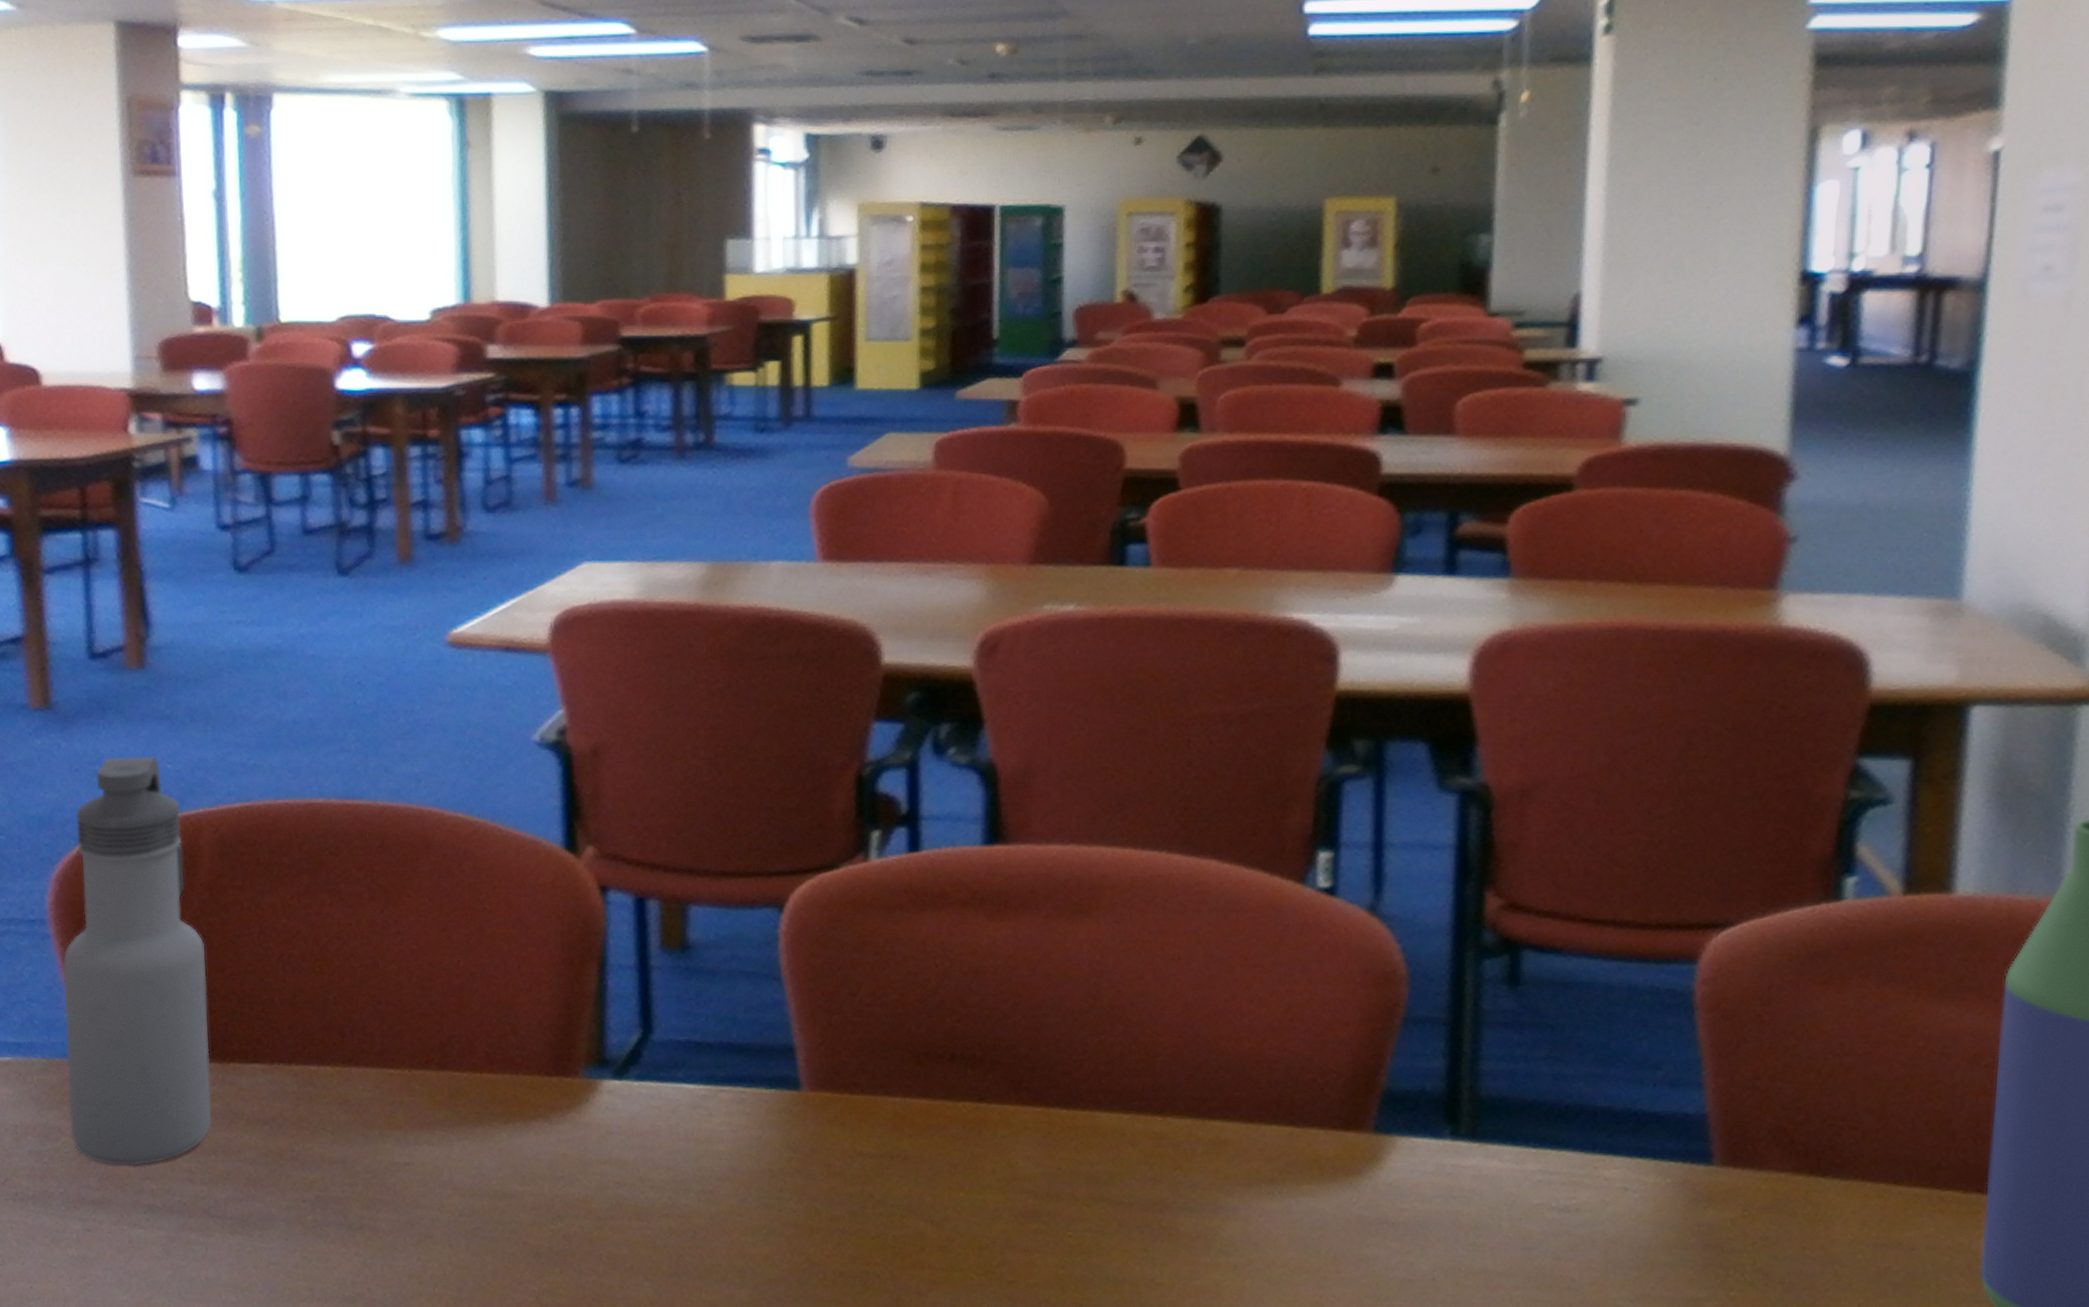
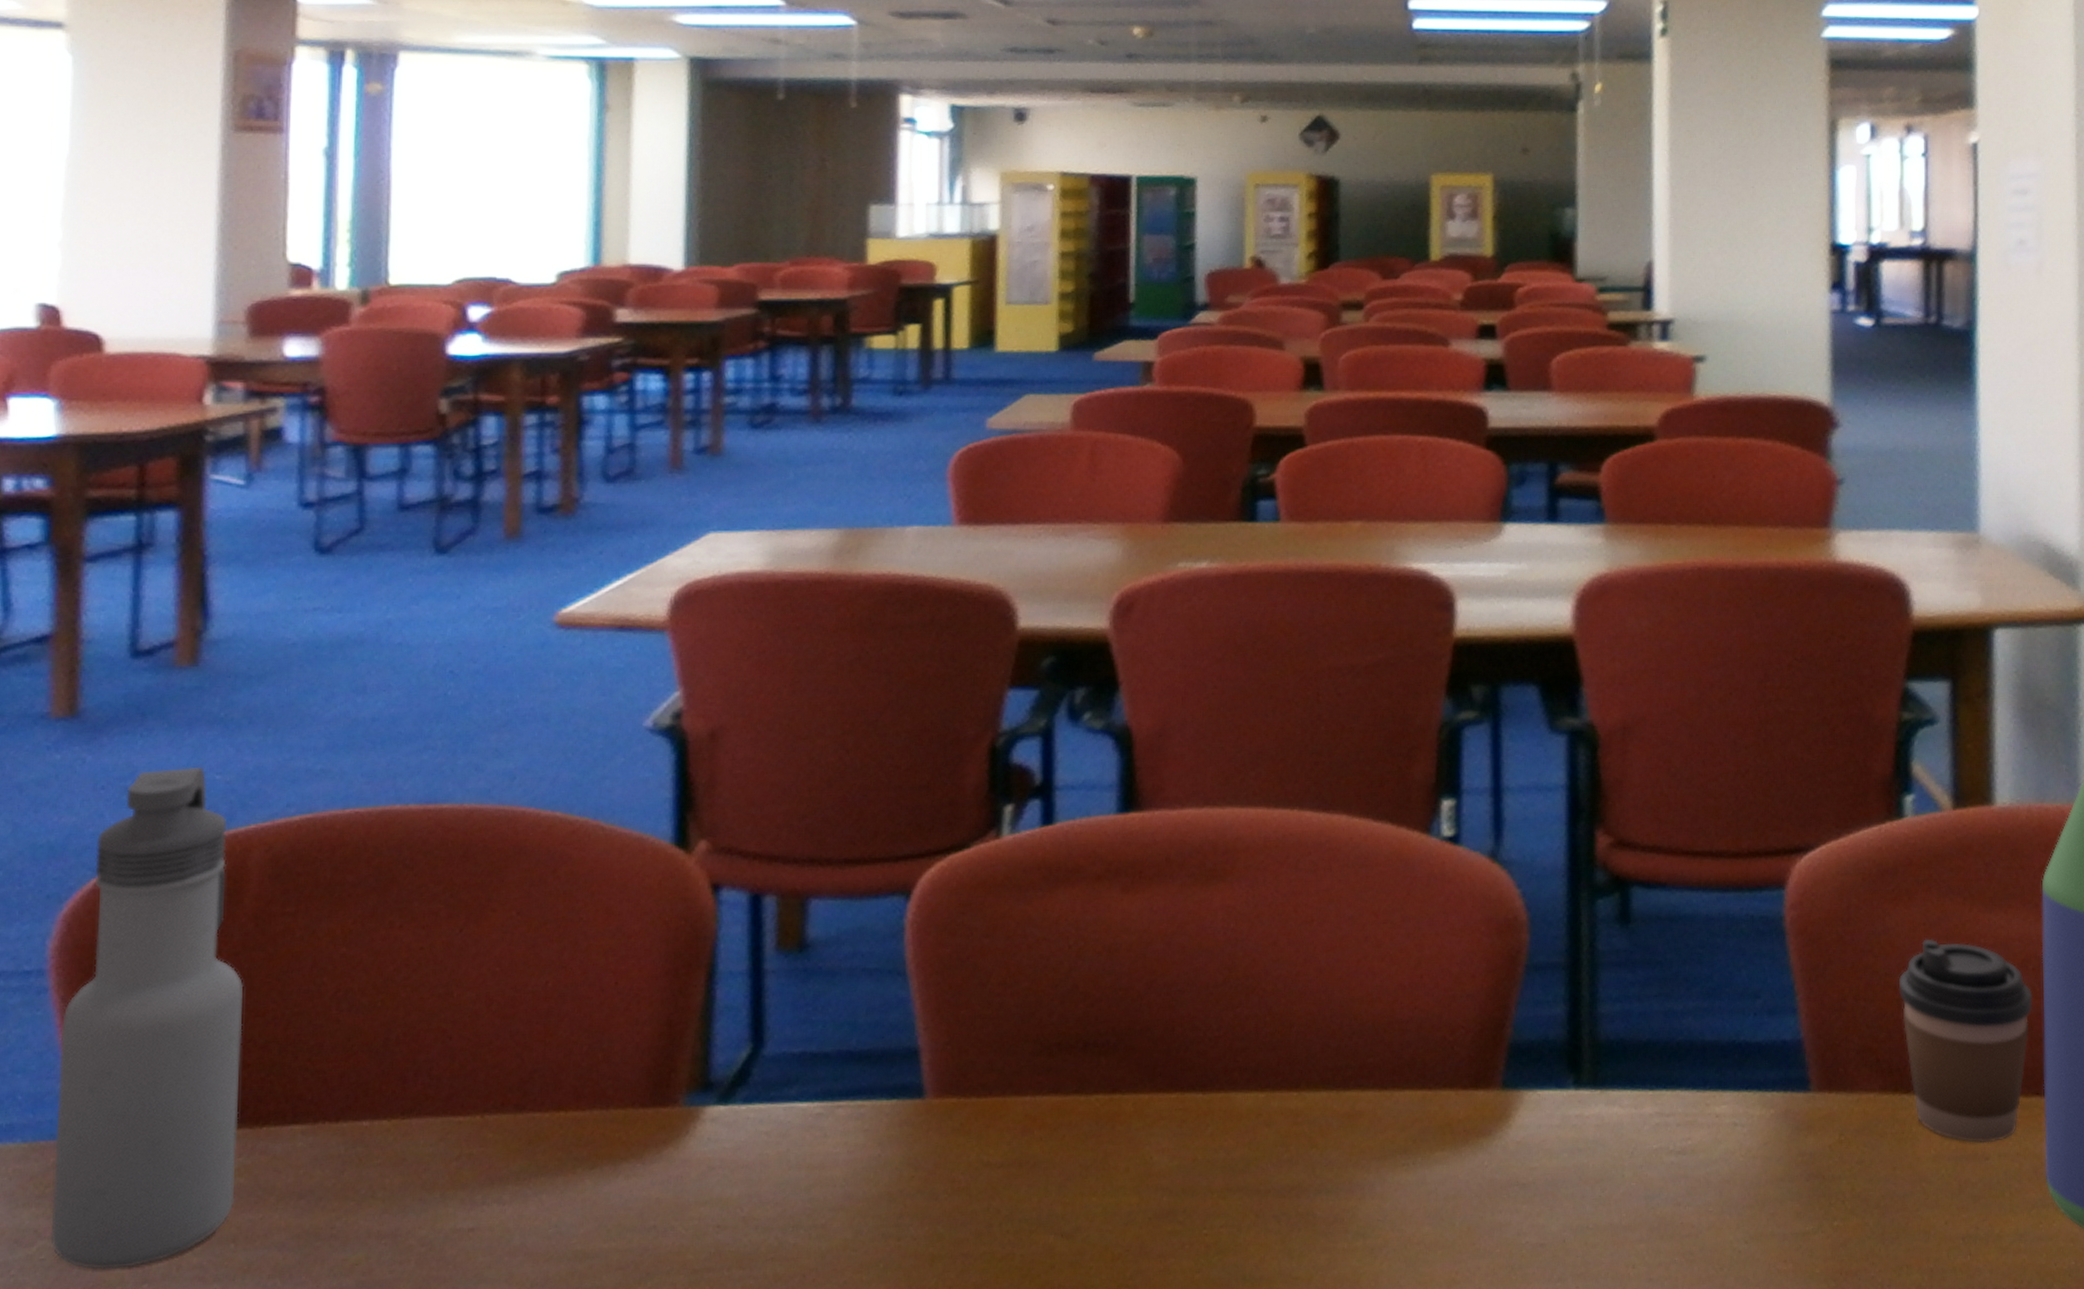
coffee cup: none [1822,1025,1983,1234] -> present [1898,938,2033,1144]

